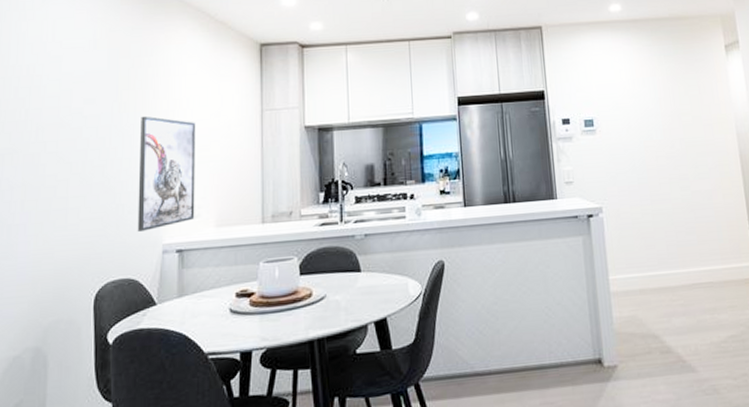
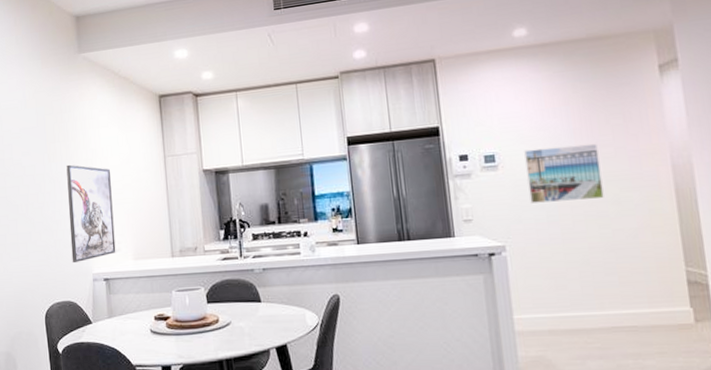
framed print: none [618,112,684,166] -> present [524,143,604,203]

